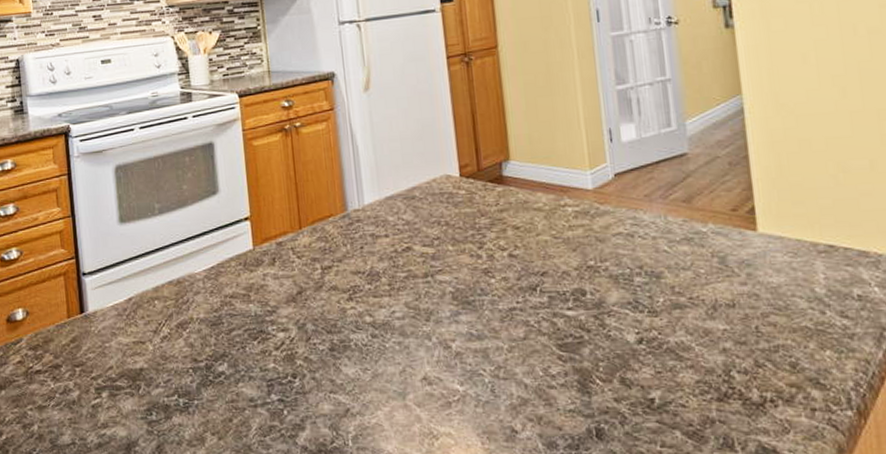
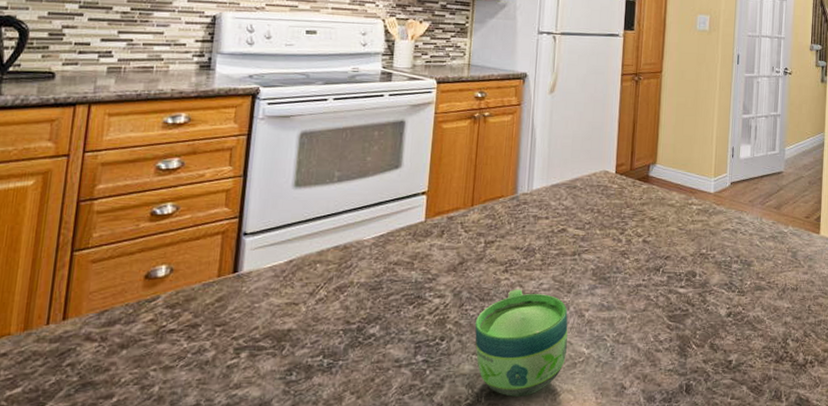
cup: none [326,319,437,440] -> present [474,289,568,397]

